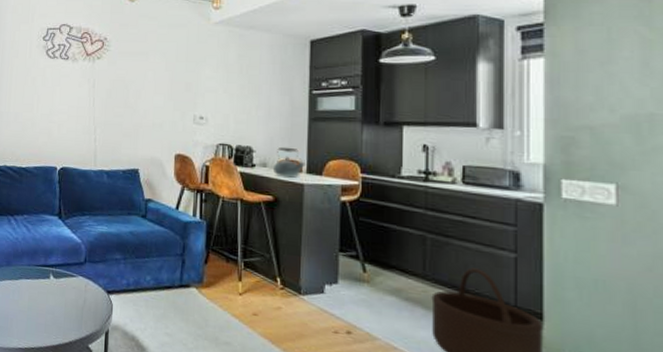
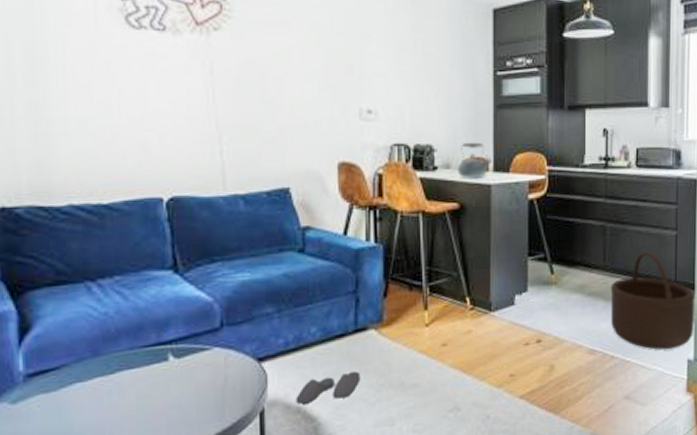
slippers: none [131,316,183,338] -> present [296,371,361,404]

